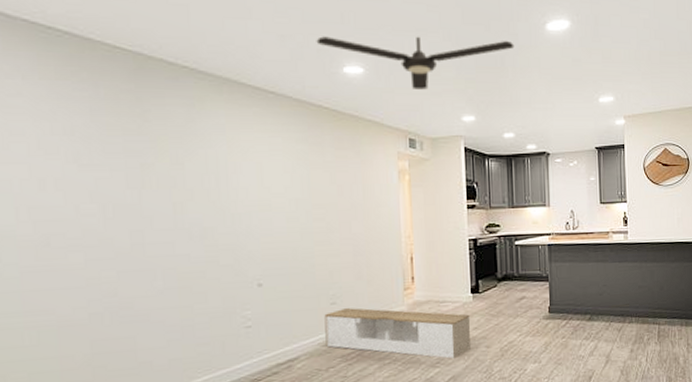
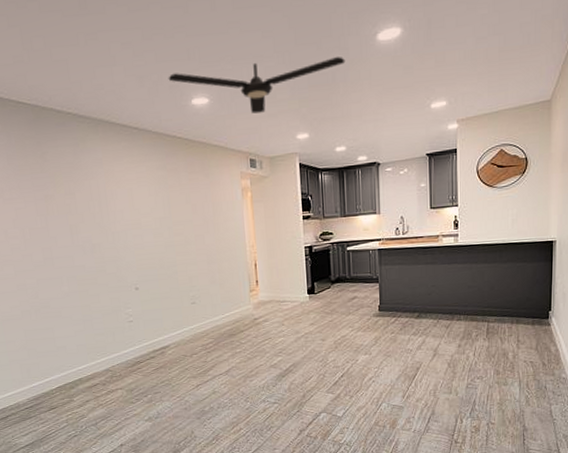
bench: present [324,308,471,359] -> none [187,306,308,349]

